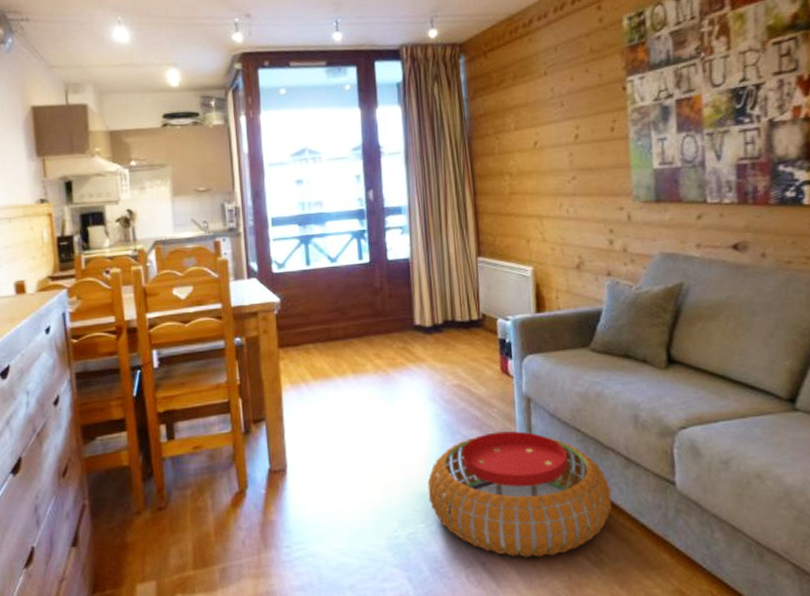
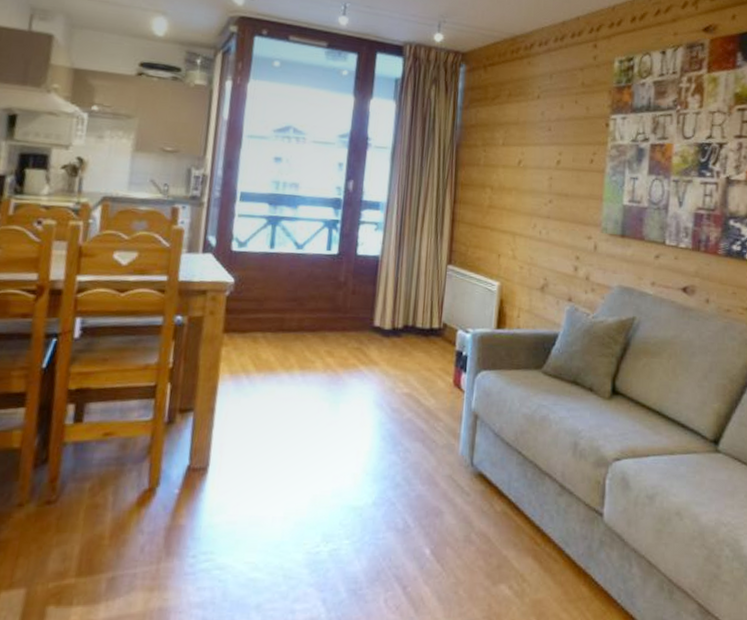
pouf: present [427,431,612,558] -> none [358,447,543,584]

